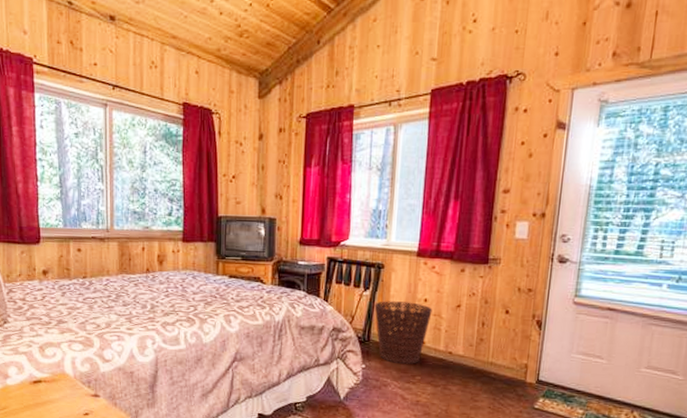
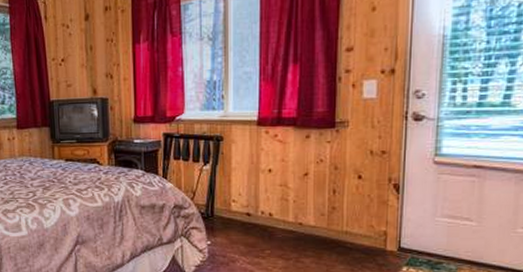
basket: present [374,301,432,365] -> none [216,173,278,239]

